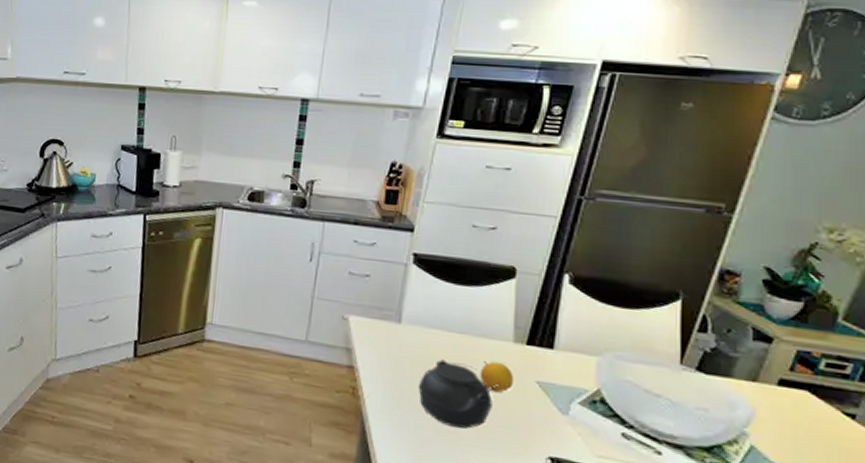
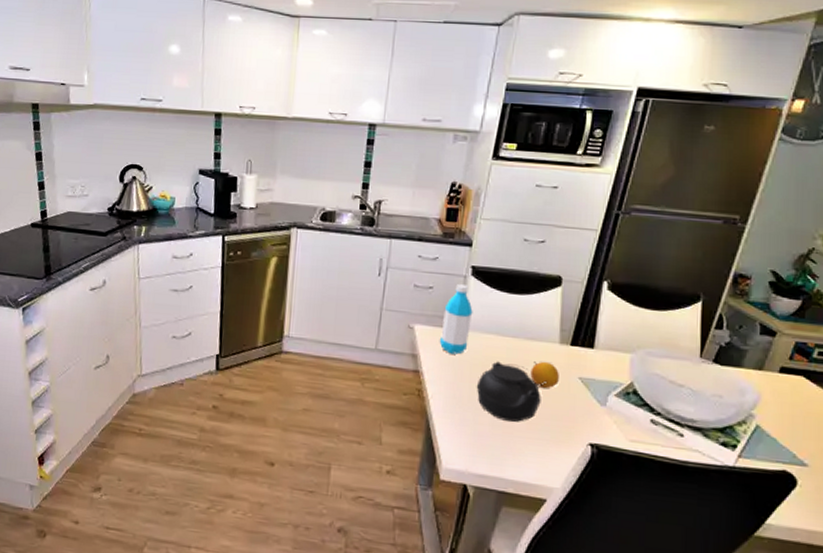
water bottle: none [376,273,415,350] -> present [439,284,473,355]

